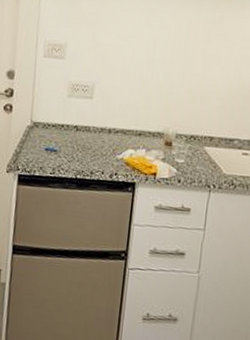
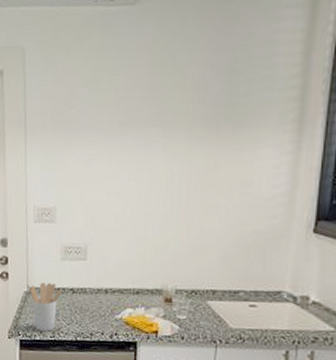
utensil holder: none [33,118,65,168] -> present [30,283,61,332]

